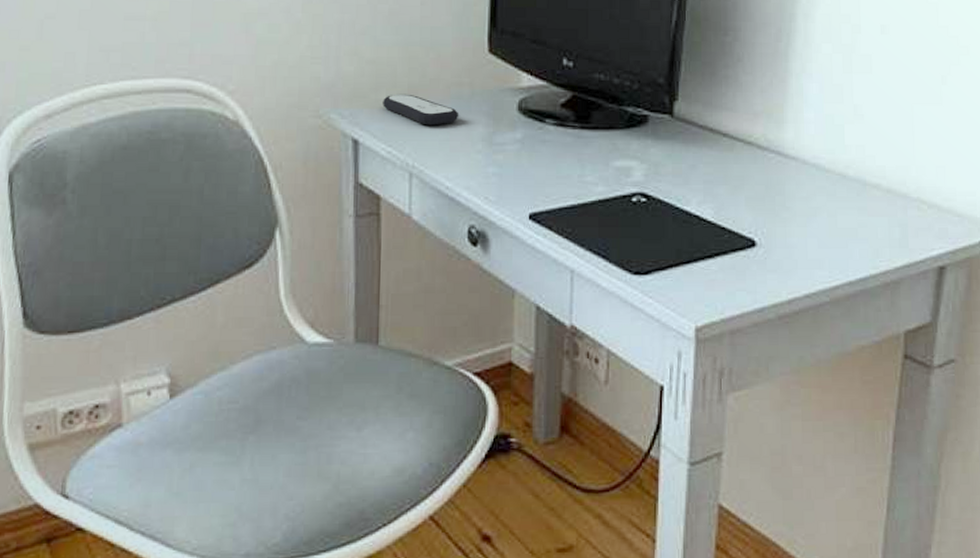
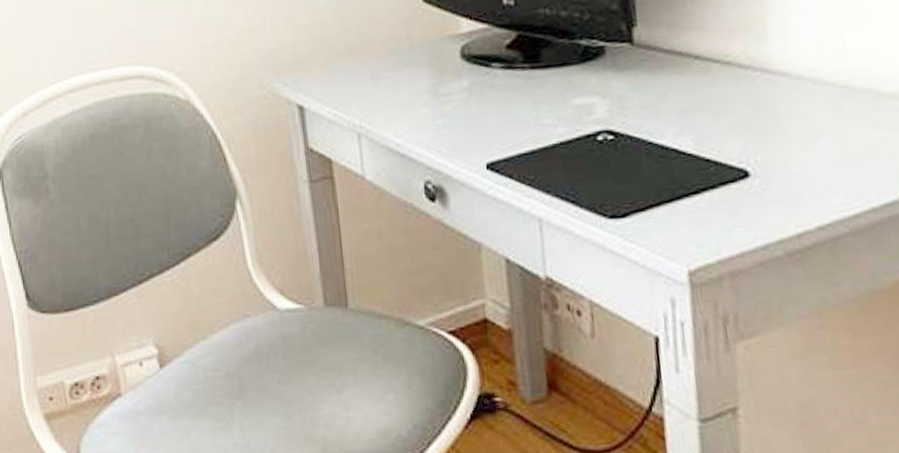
remote control: present [383,93,459,126] -> none [322,54,401,84]

